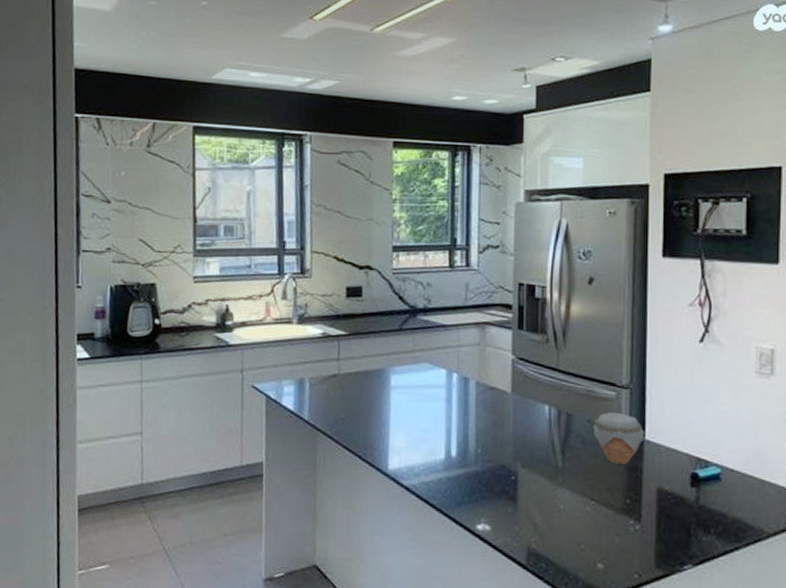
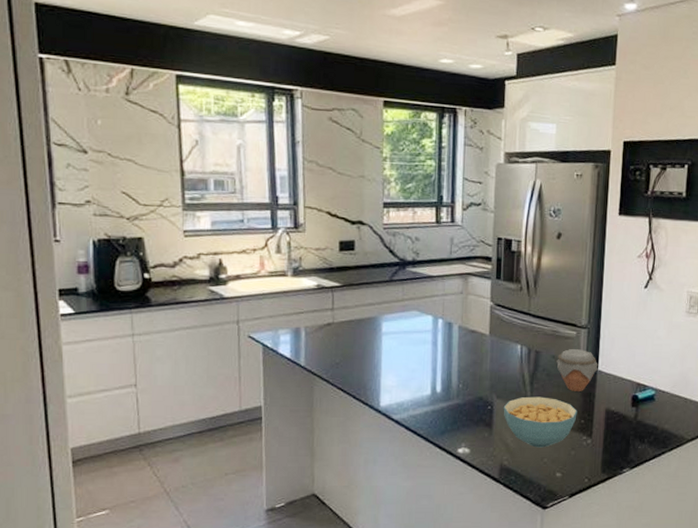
cereal bowl: none [529,467,621,531] -> present [503,396,578,448]

